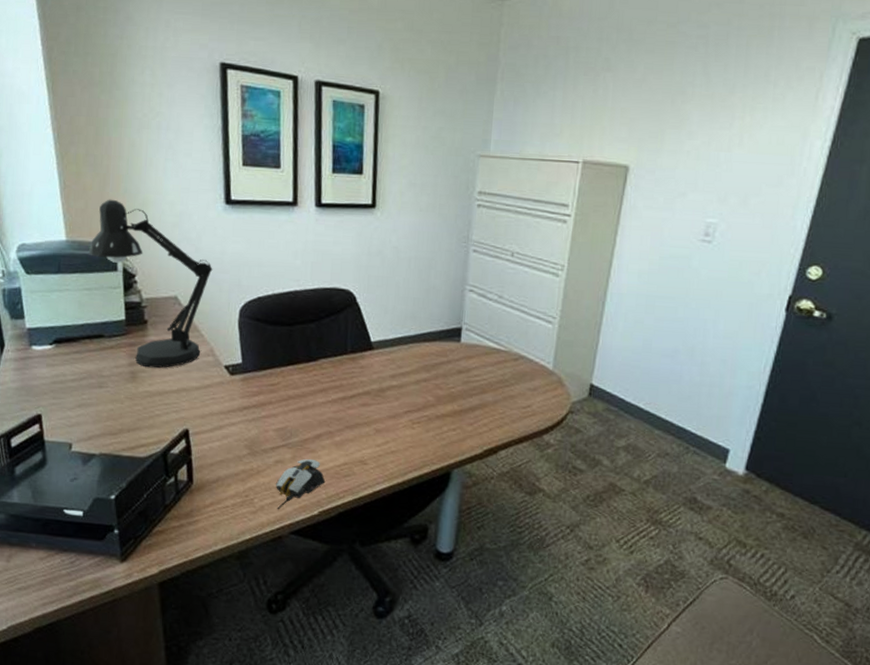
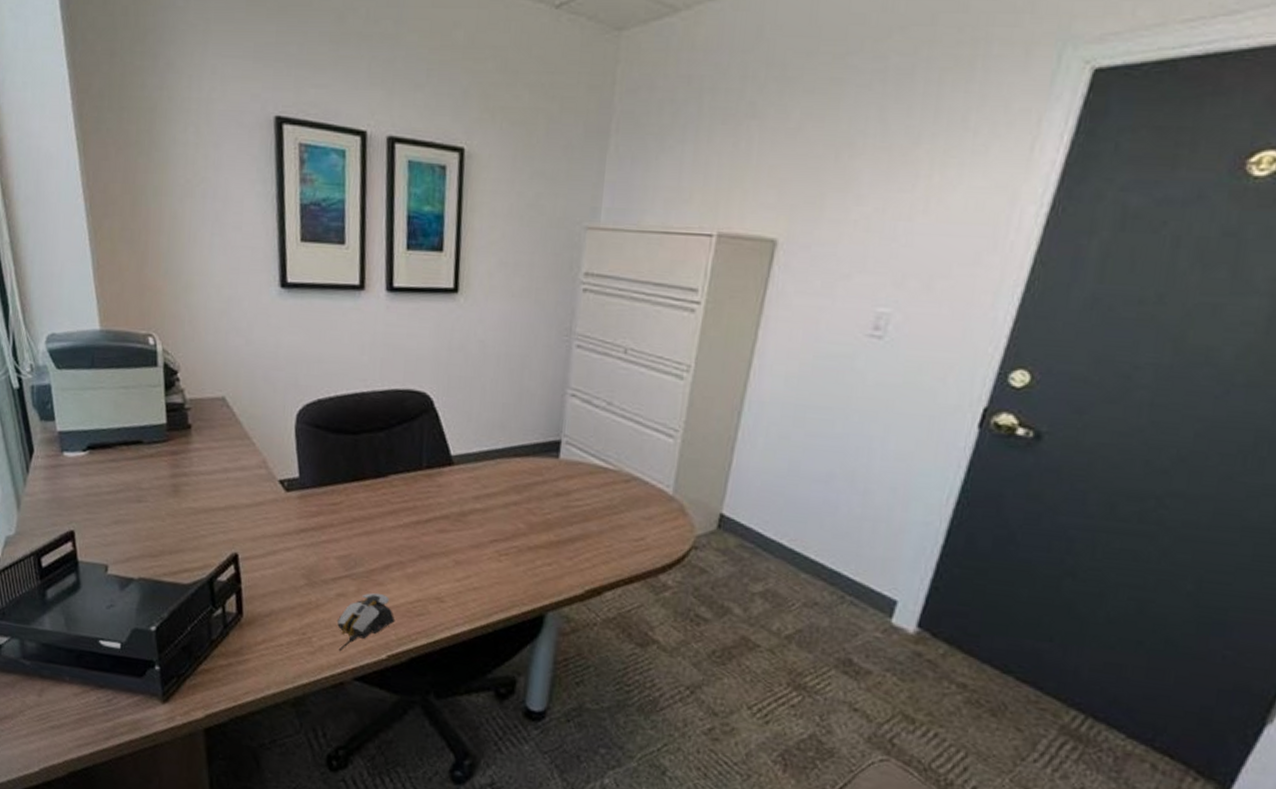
desk lamp: present [89,199,213,368] -> none [126,281,266,481]

